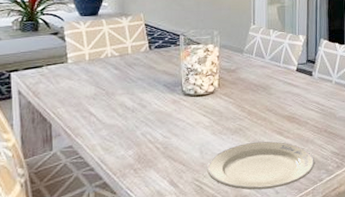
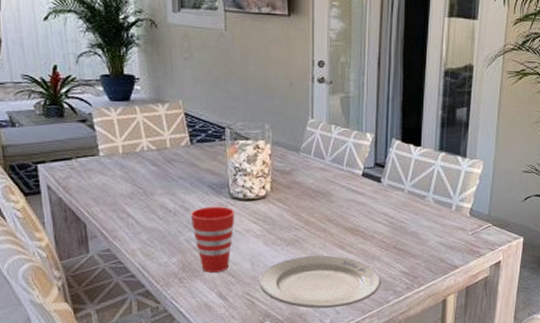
cup: none [147,102,187,163] -> present [190,206,235,273]

